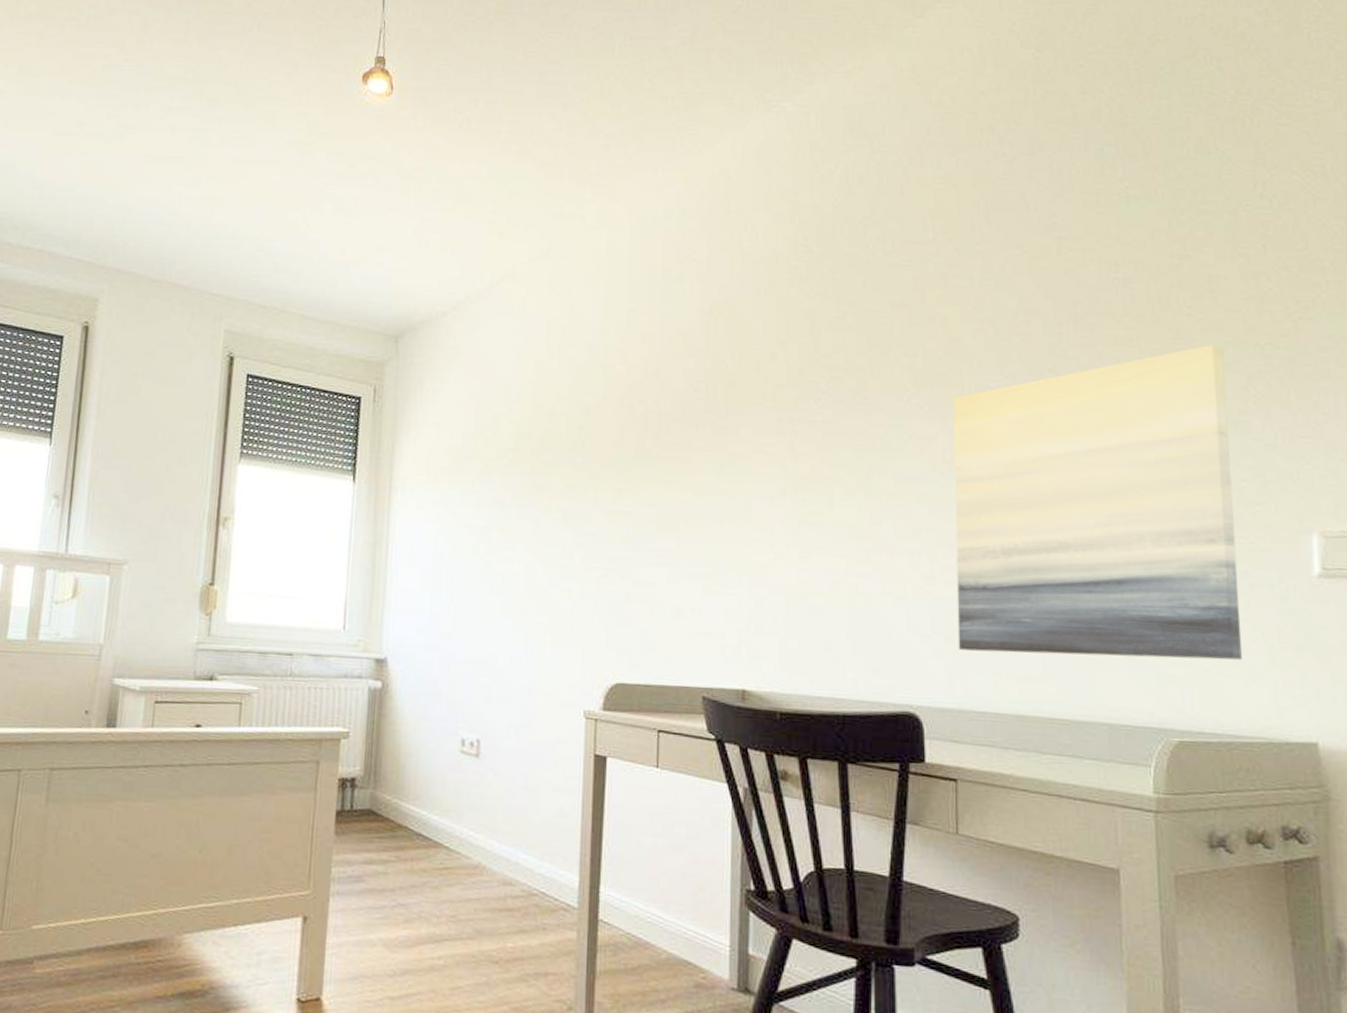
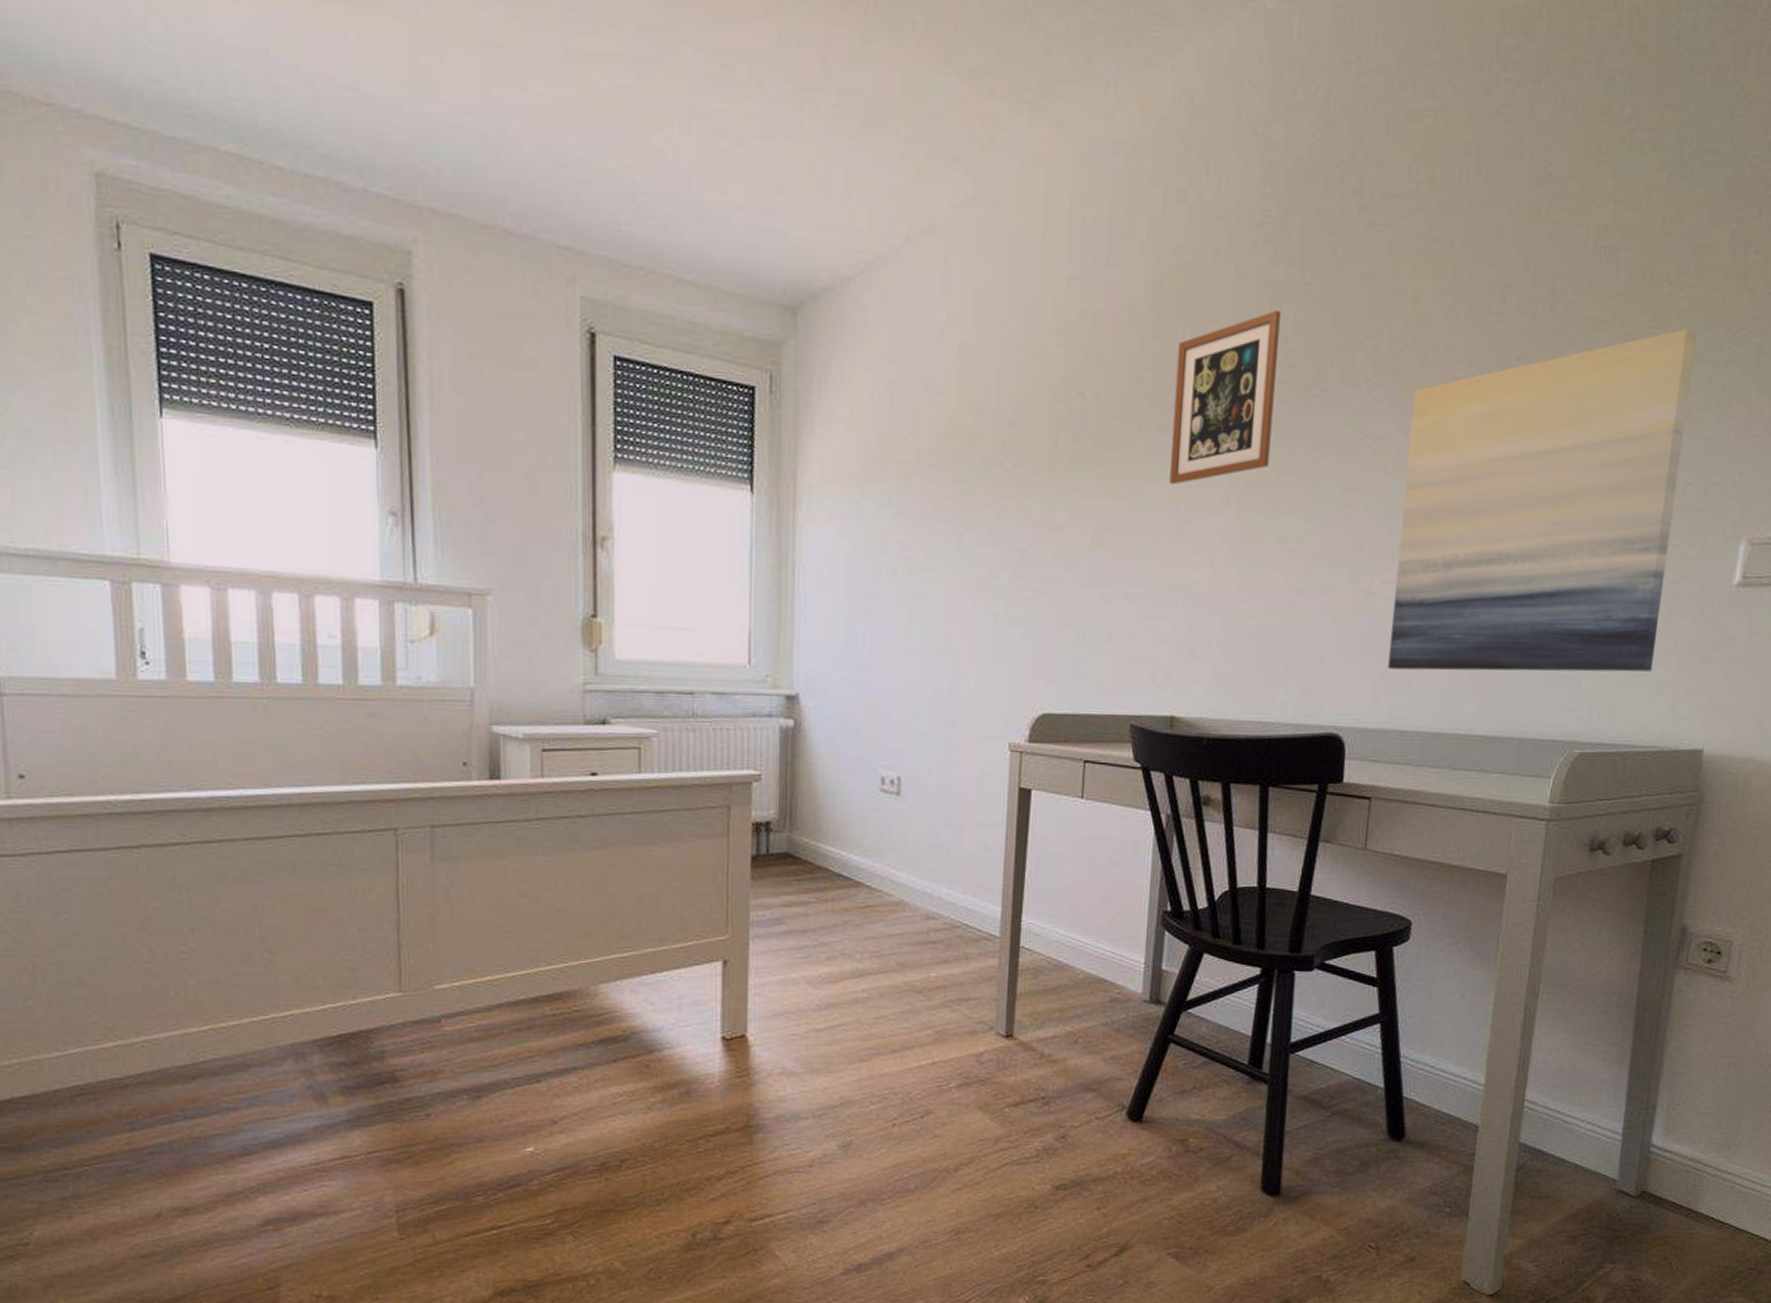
picture frame: none [728,333,820,478] -> present [1169,309,1281,485]

